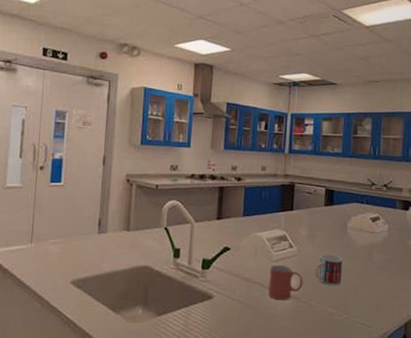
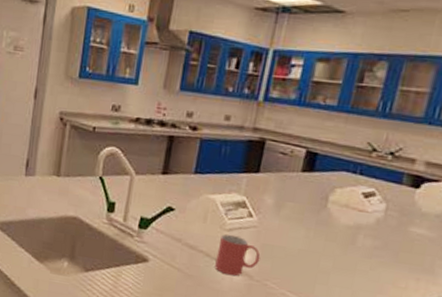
mug: present [315,254,343,286] -> none [276,229,316,269]

